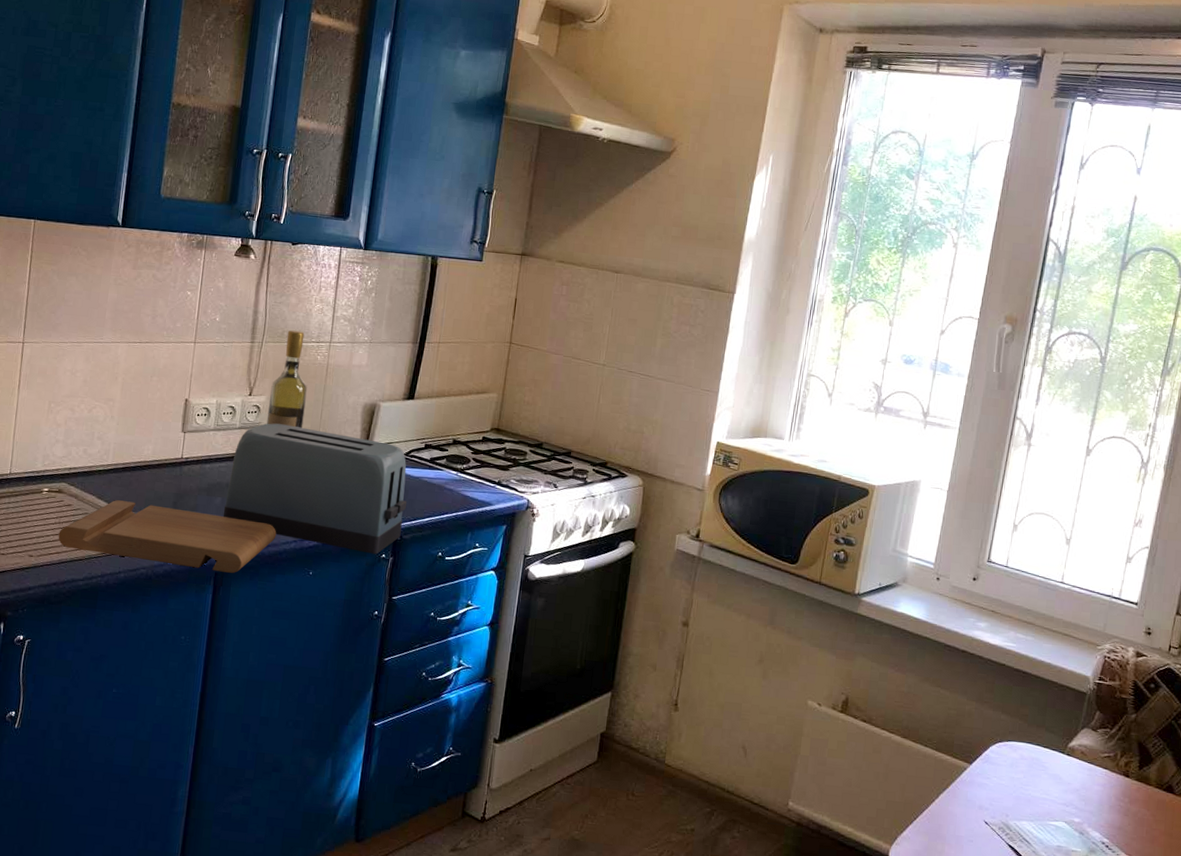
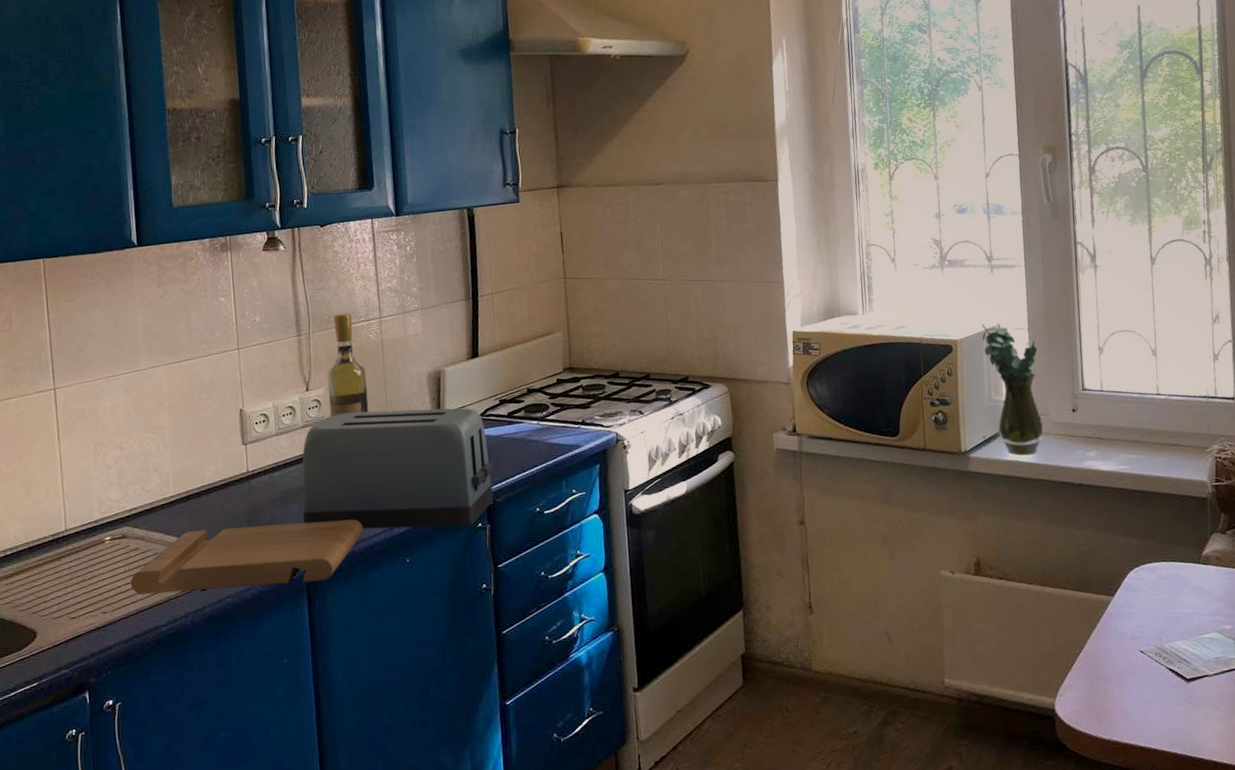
vase: none [895,475,953,613] -> present [981,323,1044,457]

